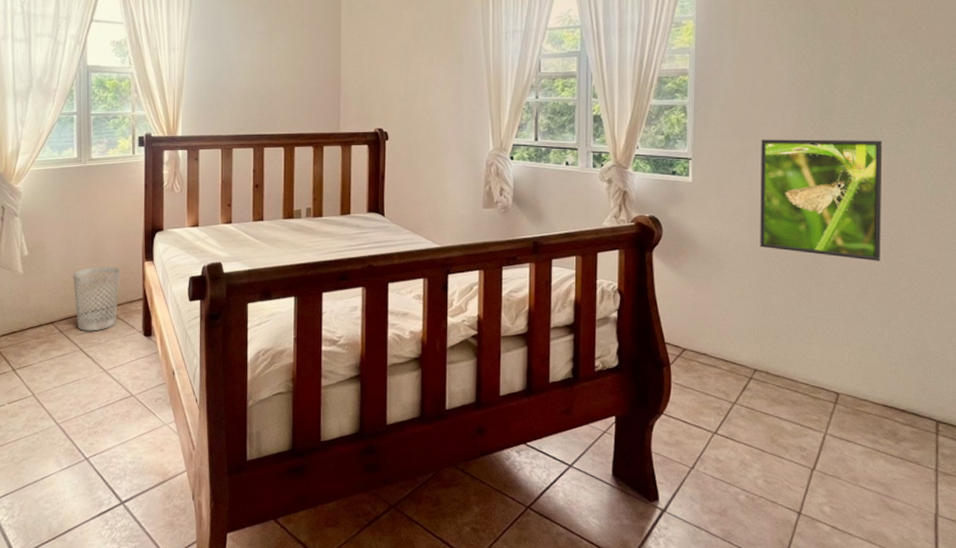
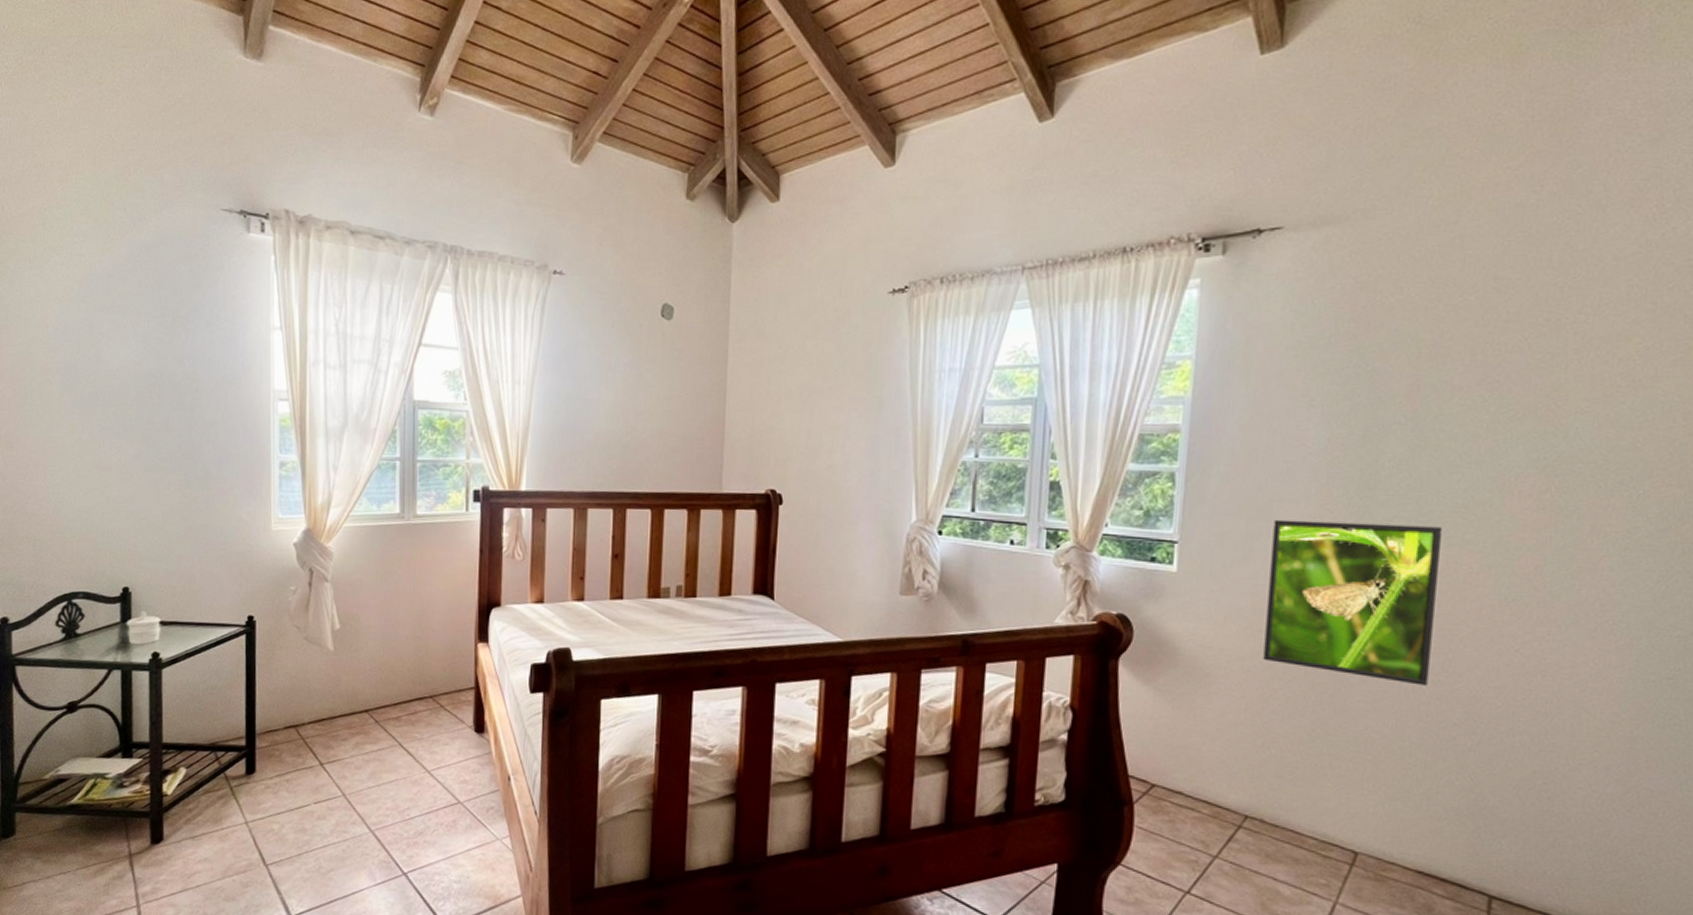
wastebasket: present [73,266,121,331] -> none [392,646,449,724]

